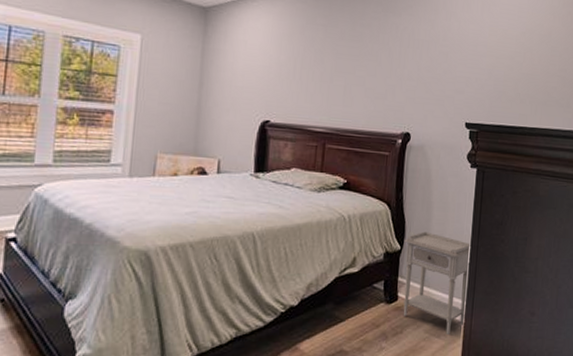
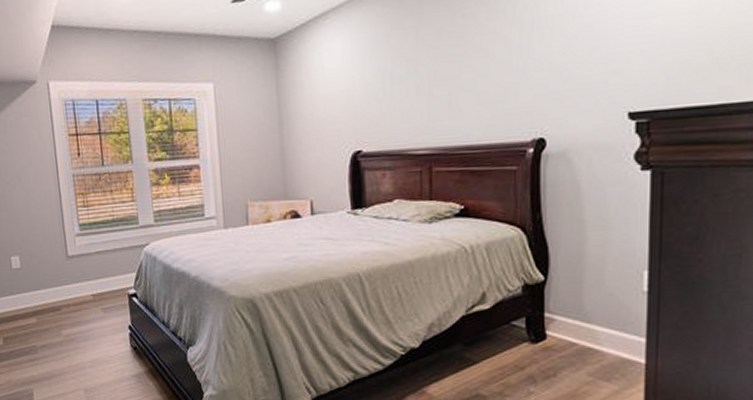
nightstand: present [403,231,469,336] -> none [550,256,649,379]

